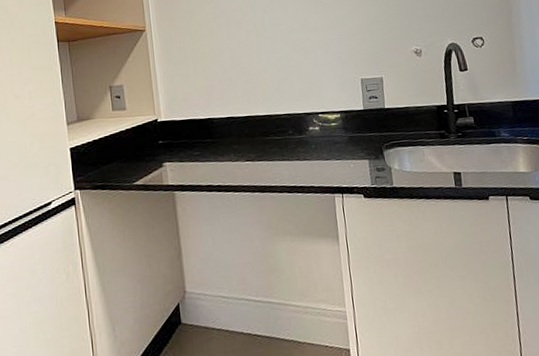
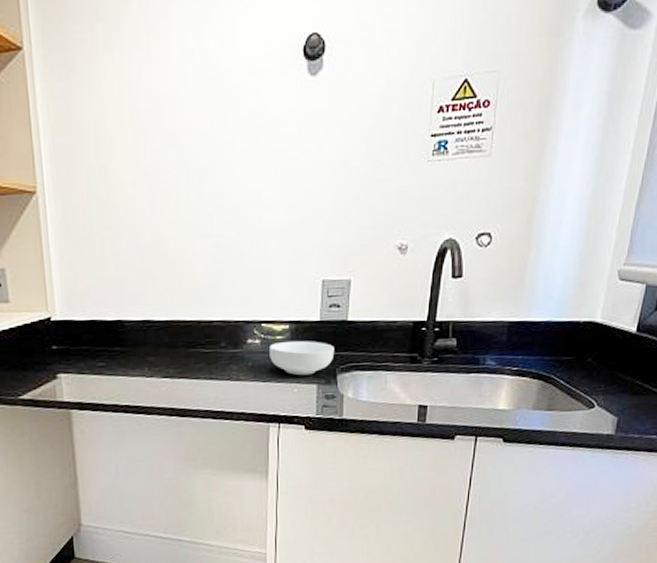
cereal bowl: none [327,125,379,154] -> present [270,340,335,376]

